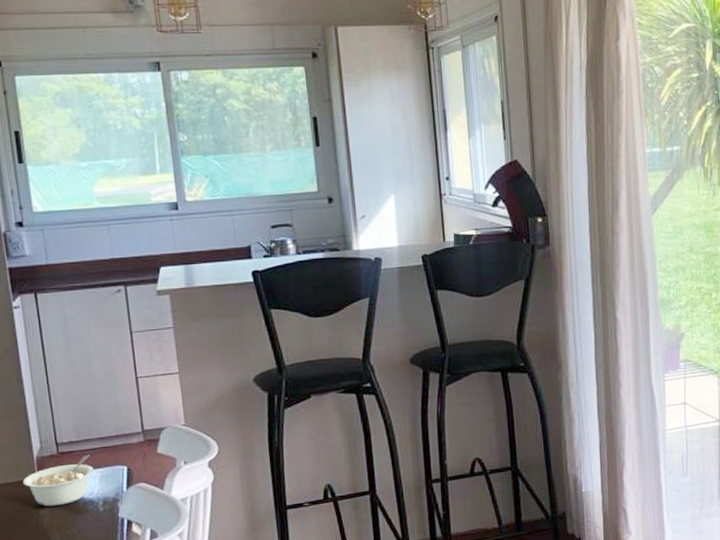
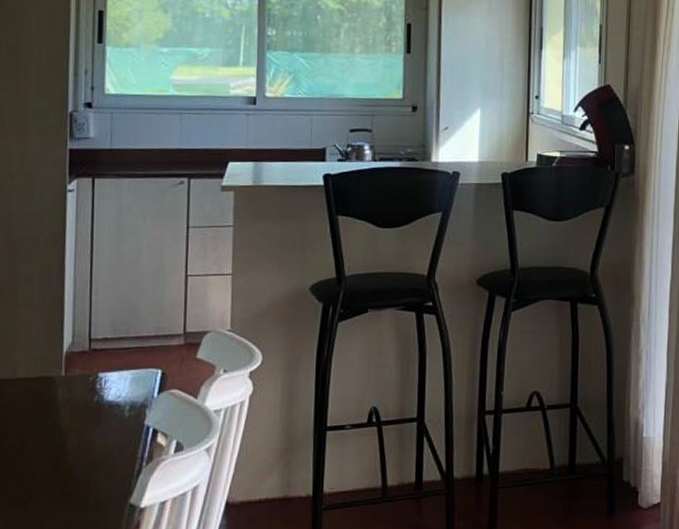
legume: present [22,455,94,507] -> none [46,354,126,407]

